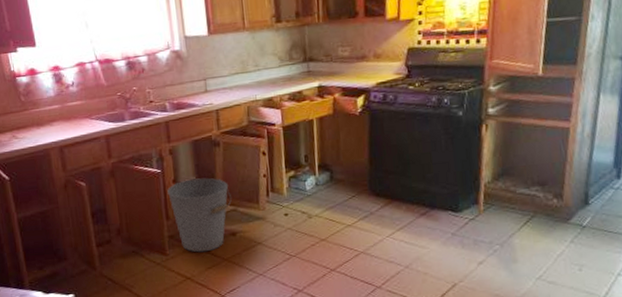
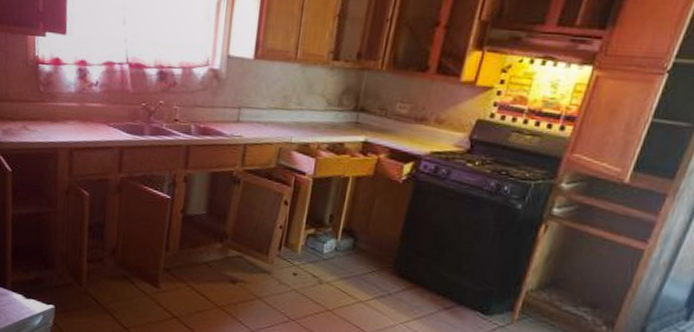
bucket: present [167,178,232,253] -> none [173,213,240,294]

